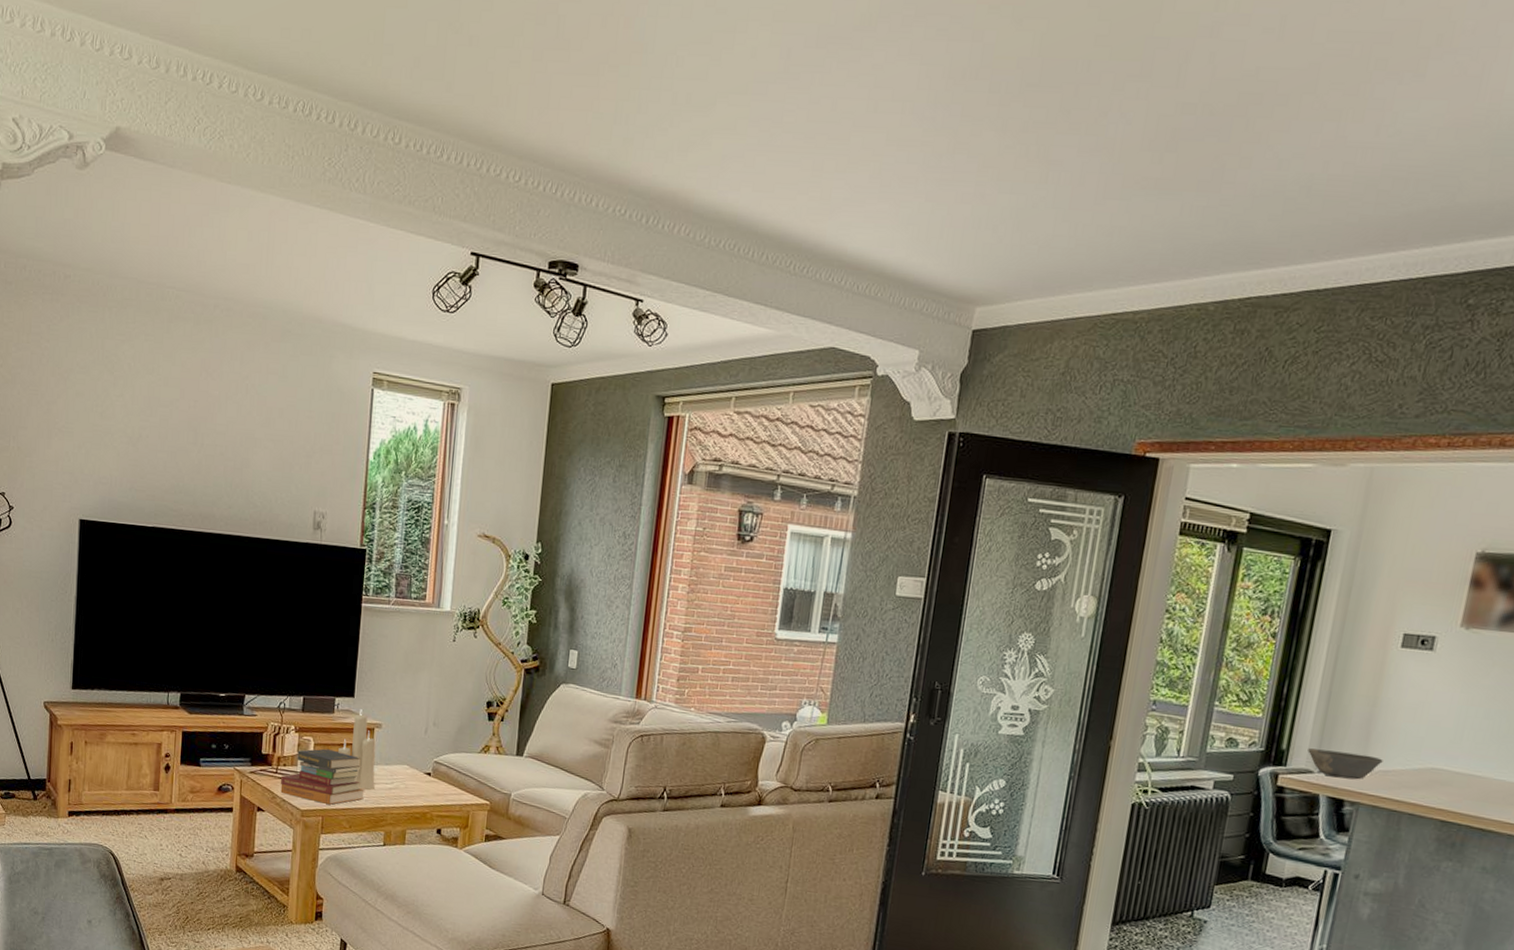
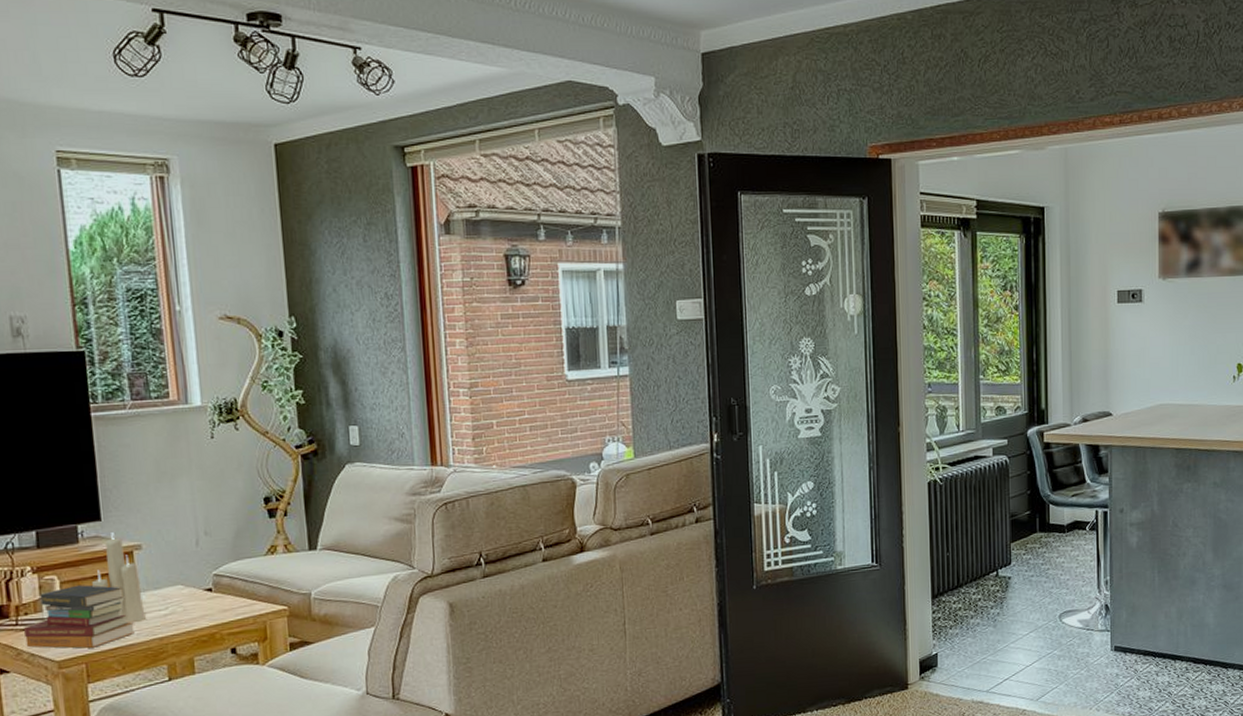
bowl: present [1308,748,1383,780] -> none [1063,402,1122,427]

